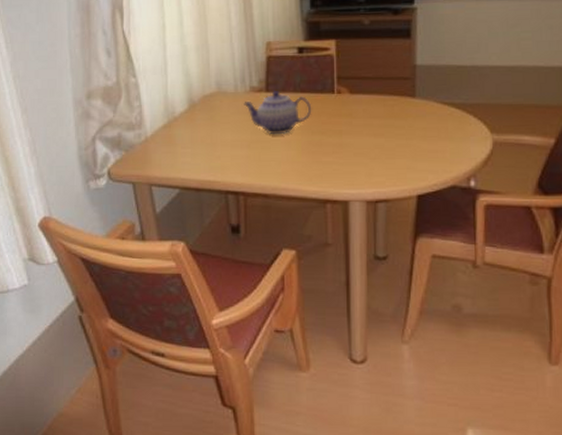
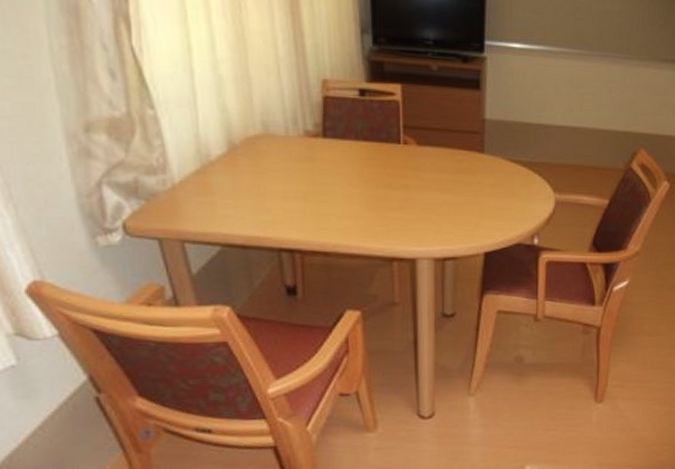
teapot: present [244,90,312,135] -> none [297,135,376,187]

